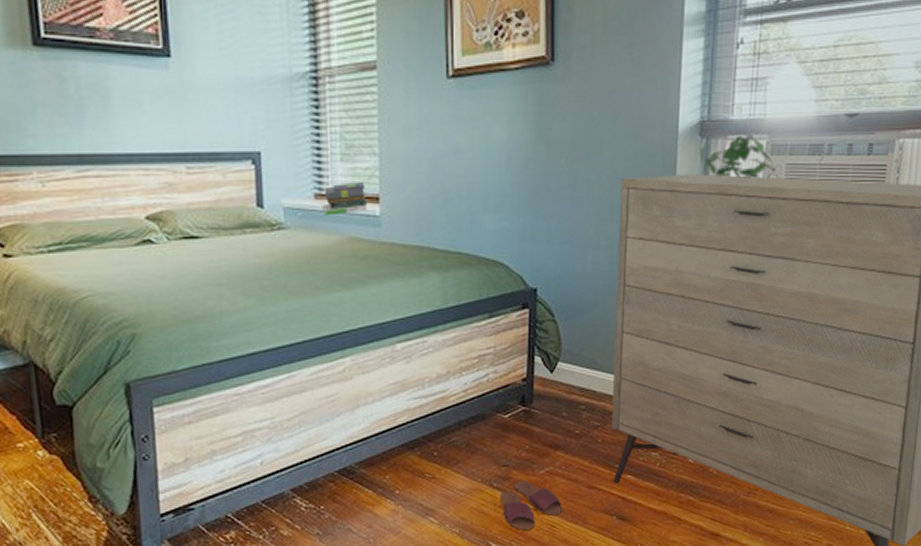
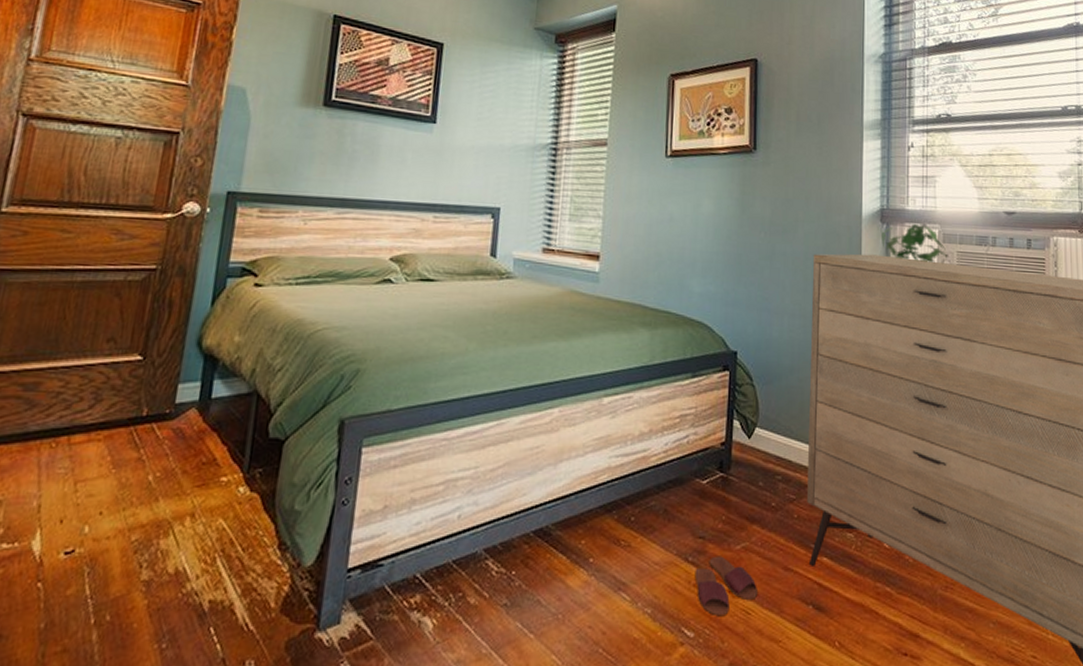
books: present [321,182,368,216] -> none [547,240,590,269]

